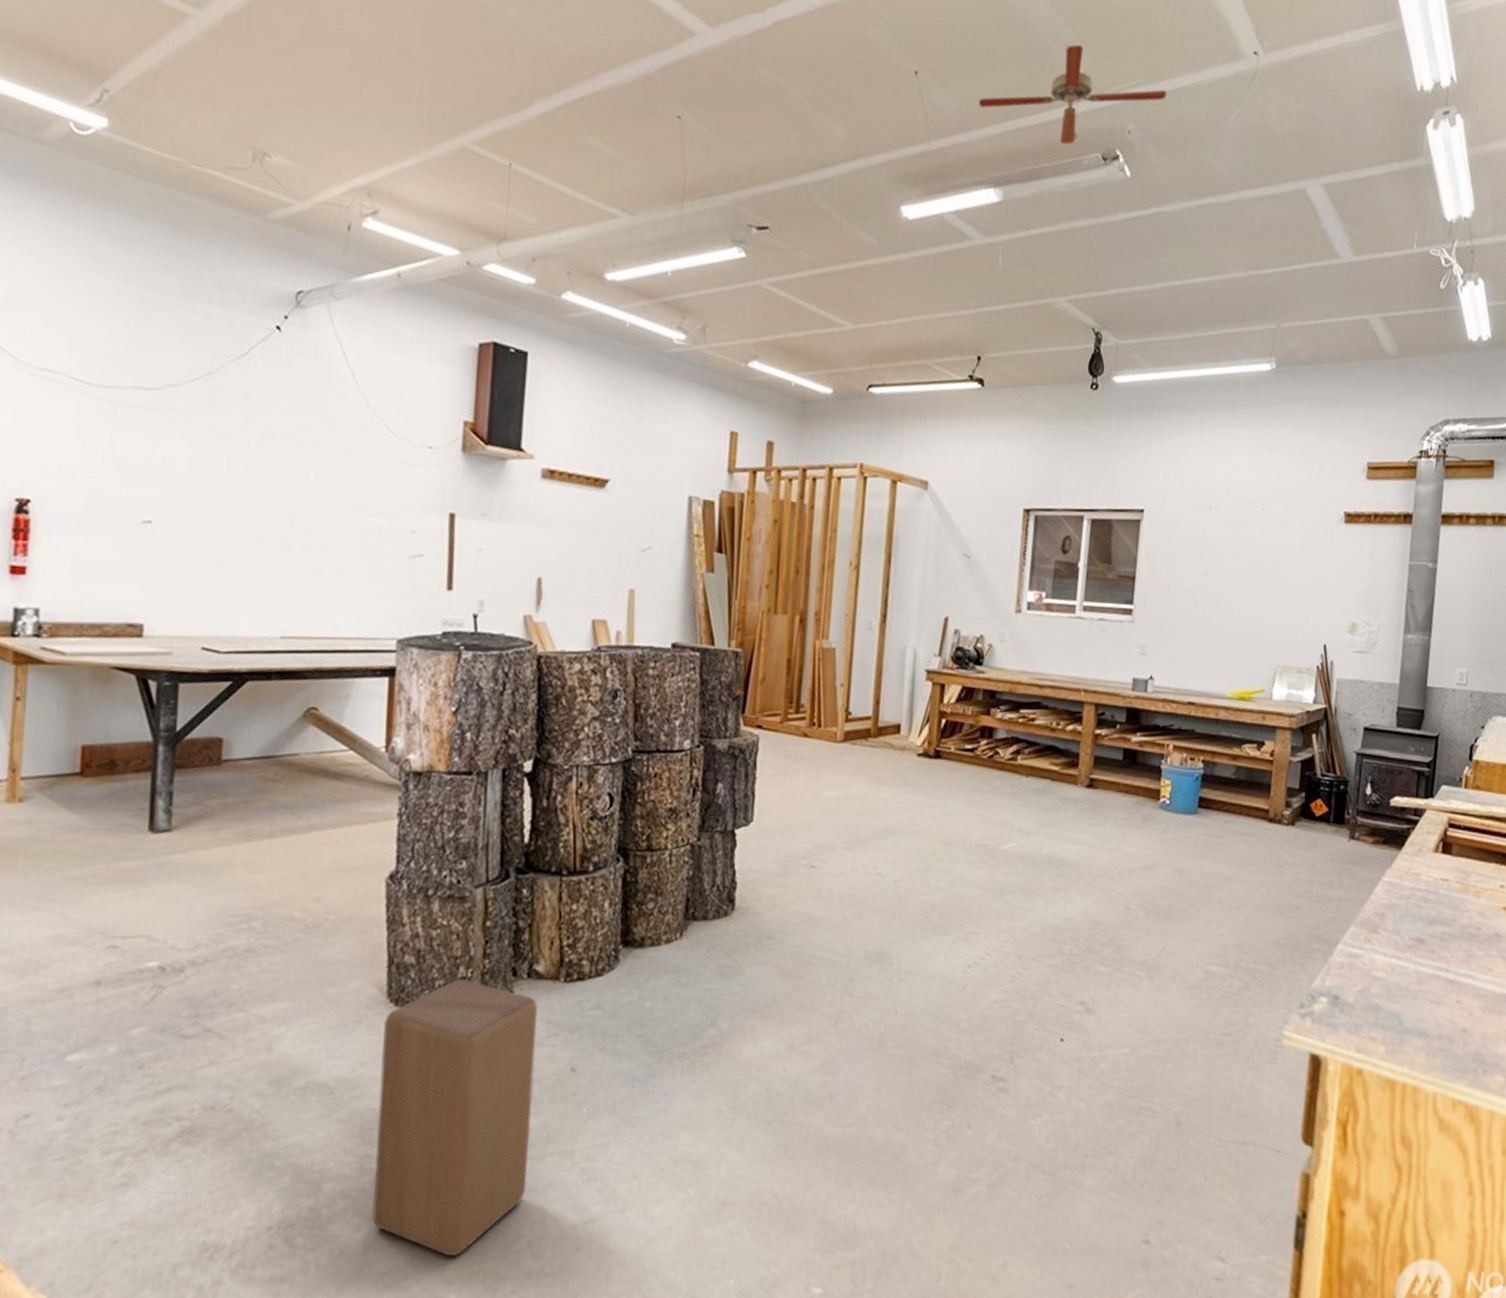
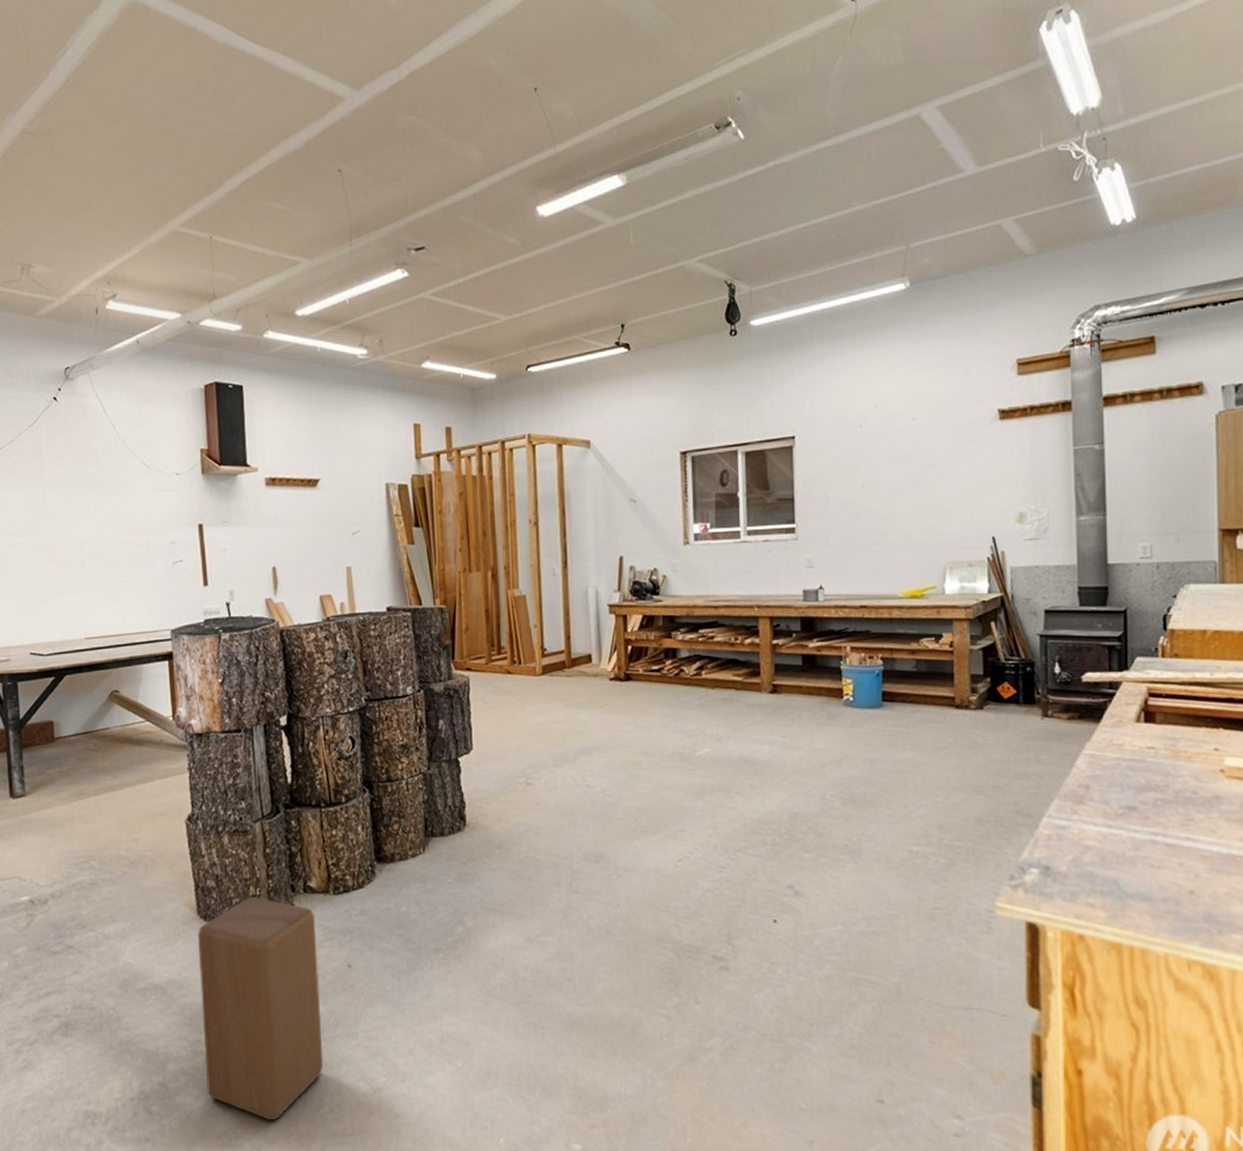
ceiling fan: present [979,44,1167,145] -> none [595,32,770,123]

